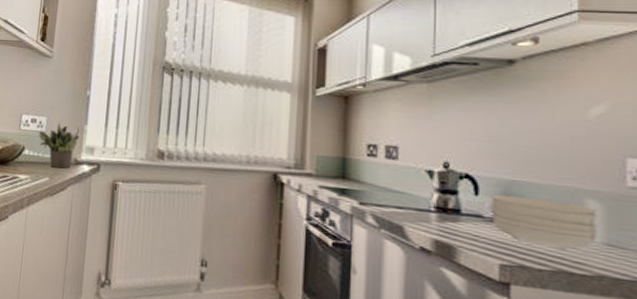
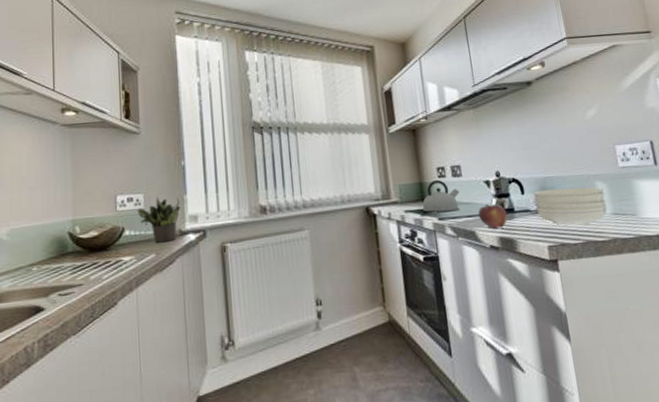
kettle: none [341,157,391,198] -> present [422,179,460,212]
fruit: none [411,198,451,230] -> present [478,203,508,229]

